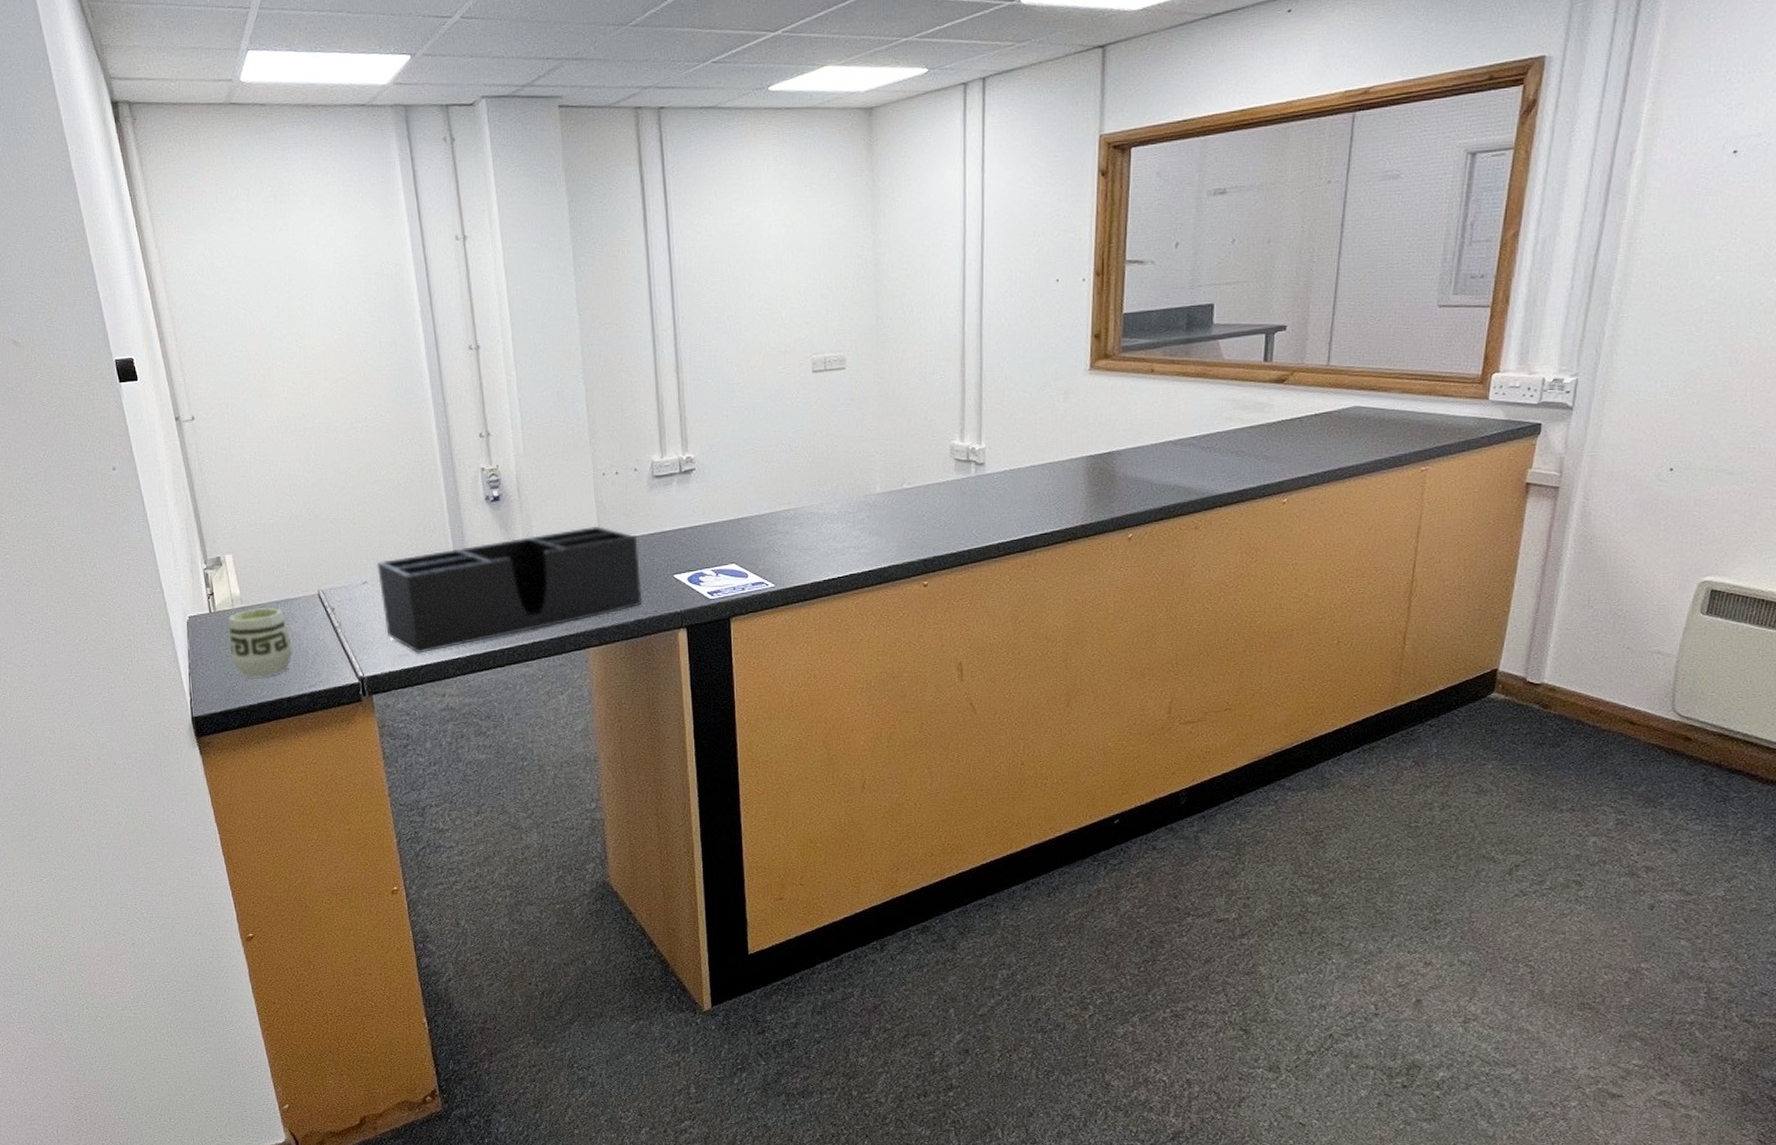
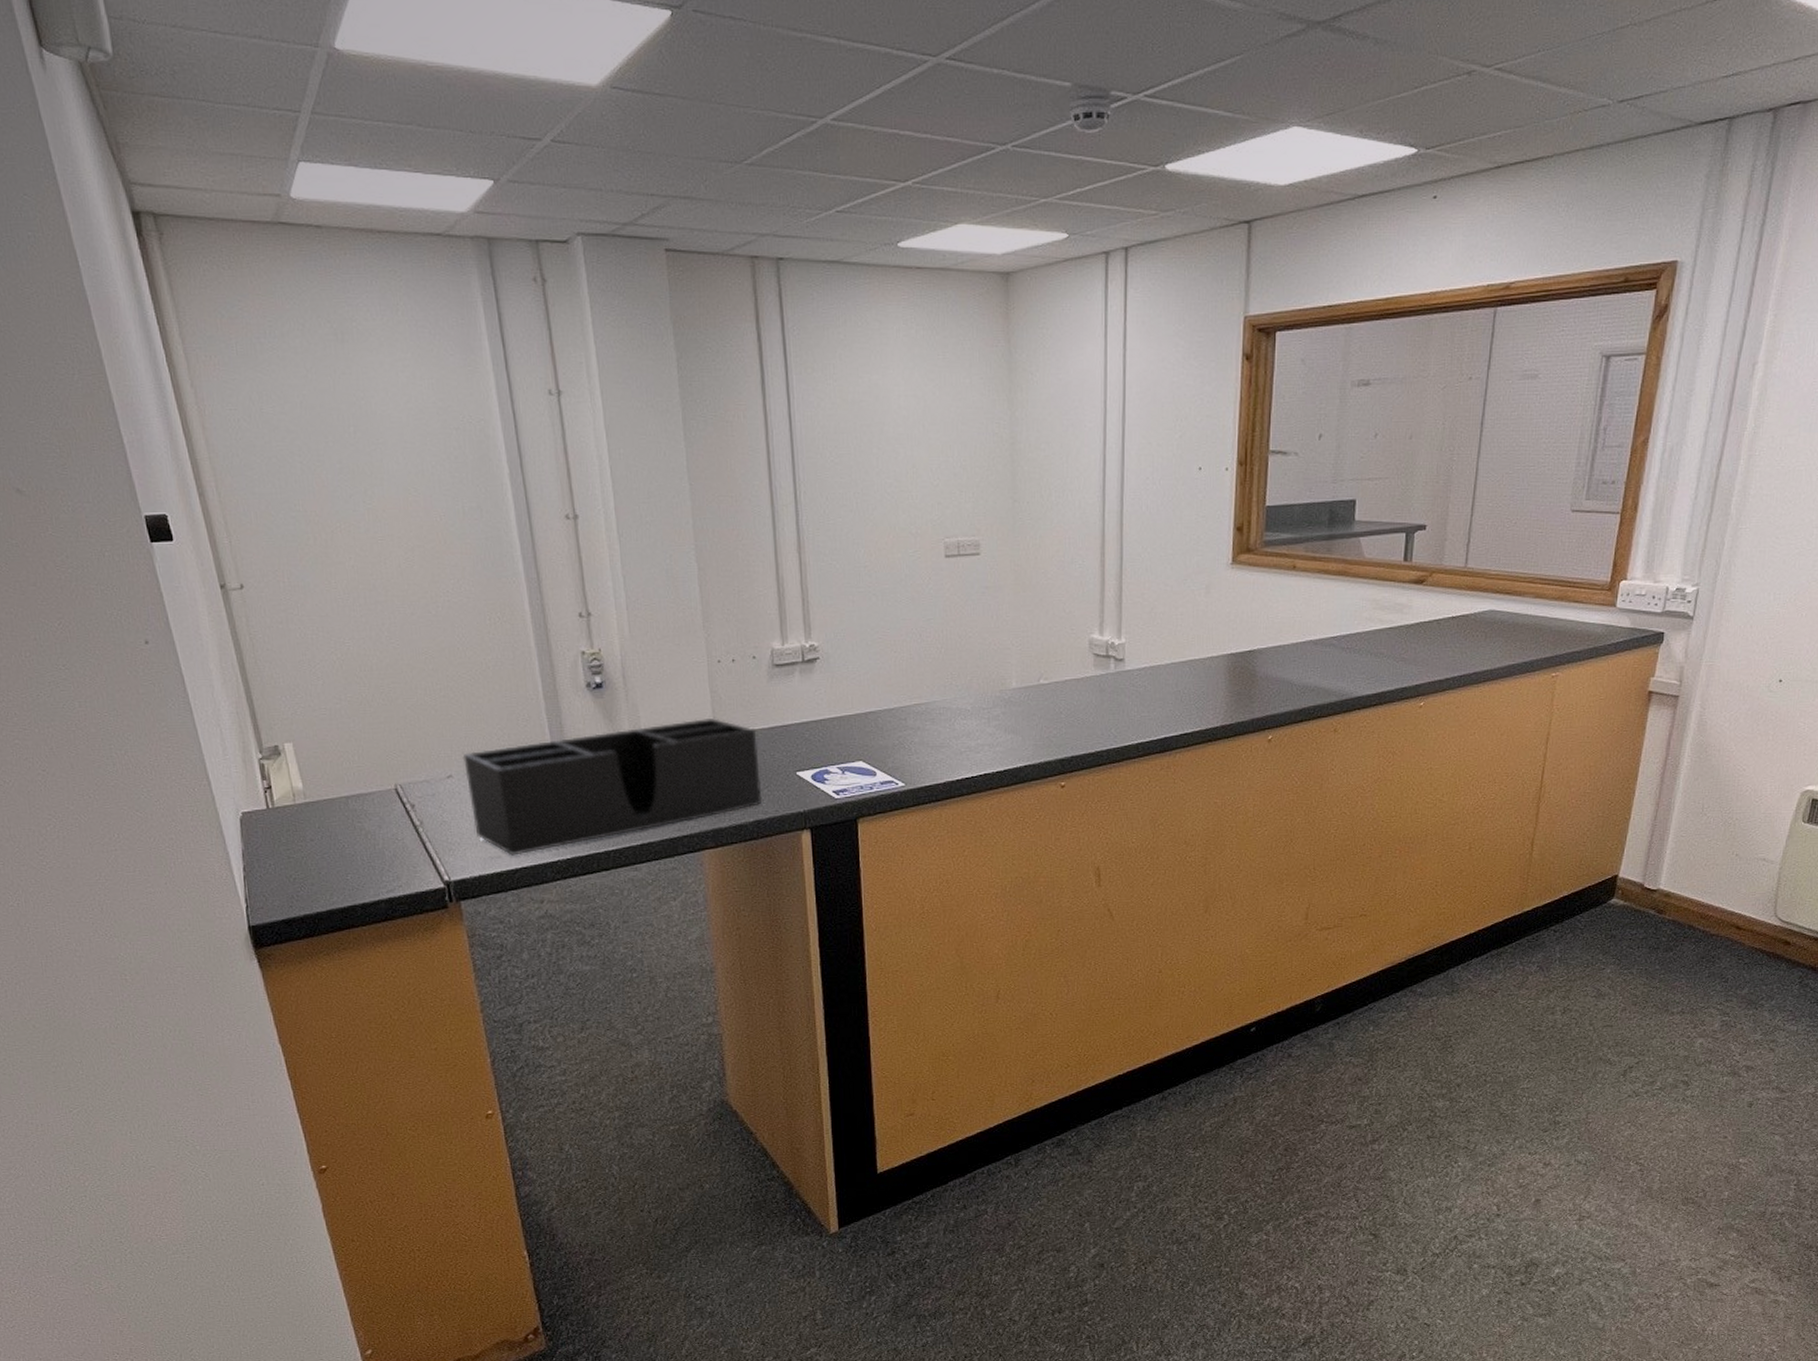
cup: present [228,607,293,678] -> none [289,802,366,882]

